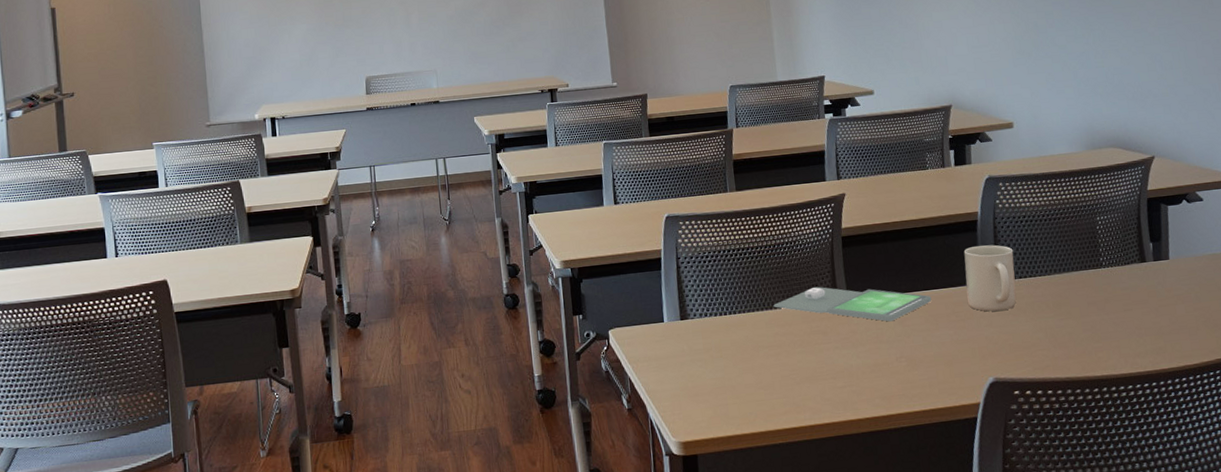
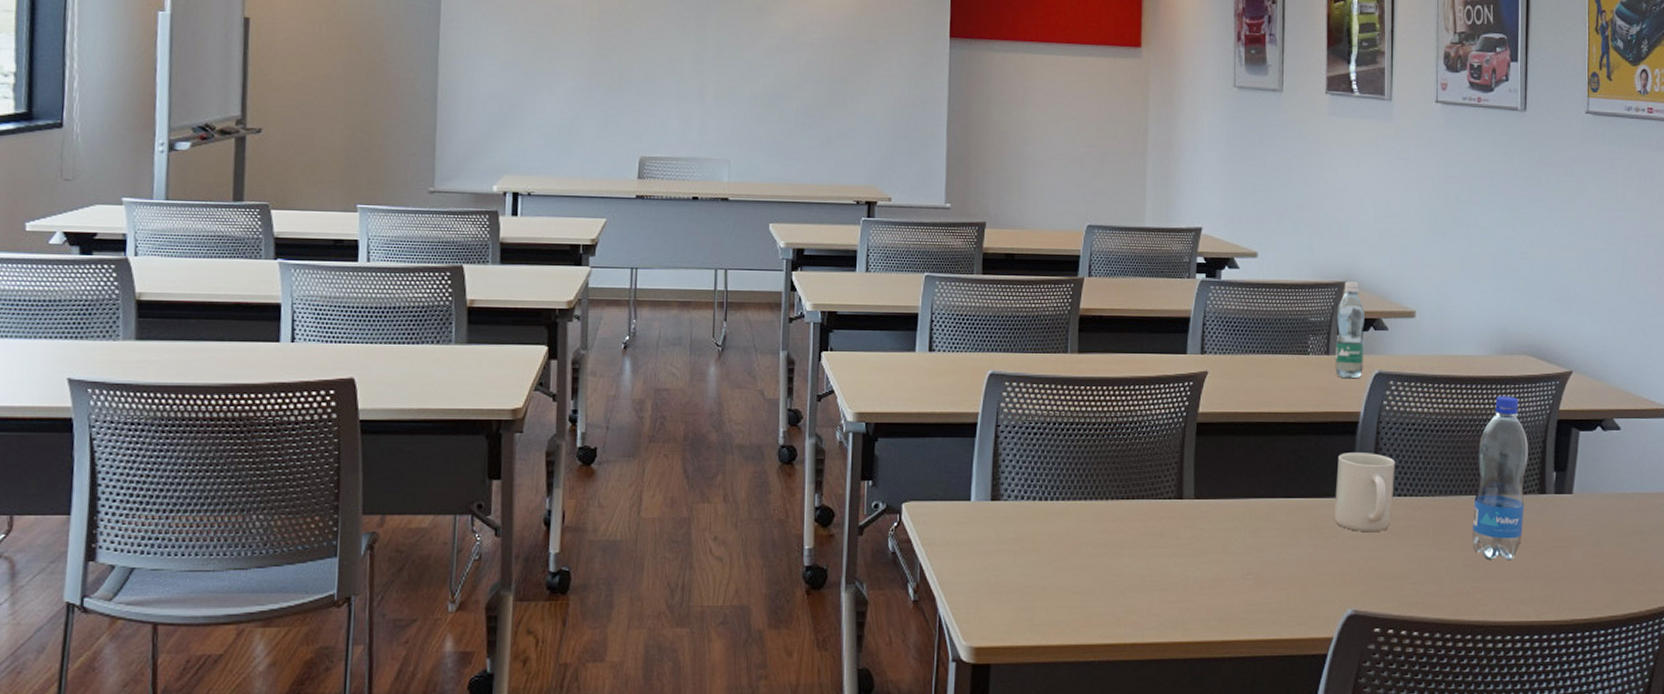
tablet: present [773,286,932,322] -> none [1105,478,1293,530]
bottle: none [946,104,975,185] -> present [1335,281,1364,378]
bottle: none [1082,183,1131,323] -> present [1472,396,1528,561]

